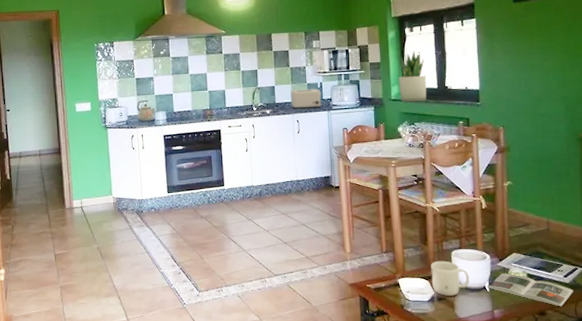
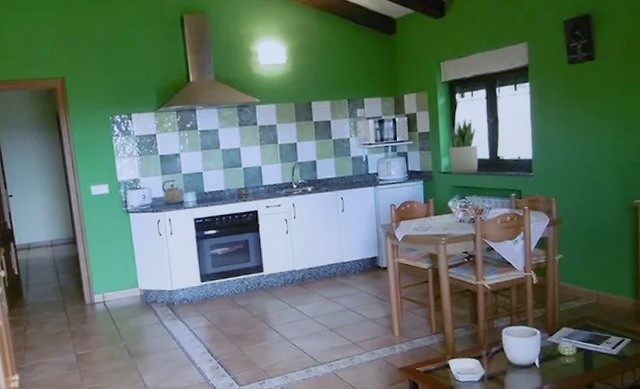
toaster: present [291,89,322,110] -> none [334,162,367,186]
mug: present [431,260,469,296] -> none [481,339,520,375]
magazine: present [487,273,574,307] -> none [537,348,621,379]

